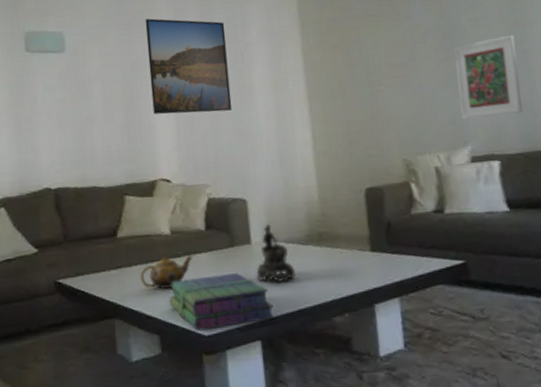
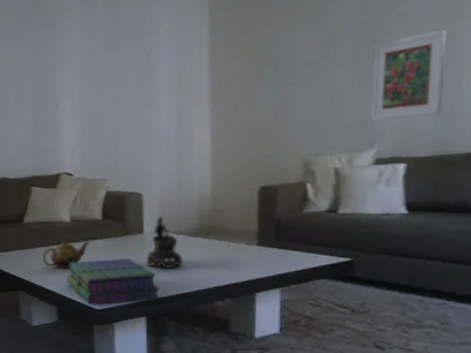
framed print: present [145,18,233,115] -> none [55,18,135,113]

